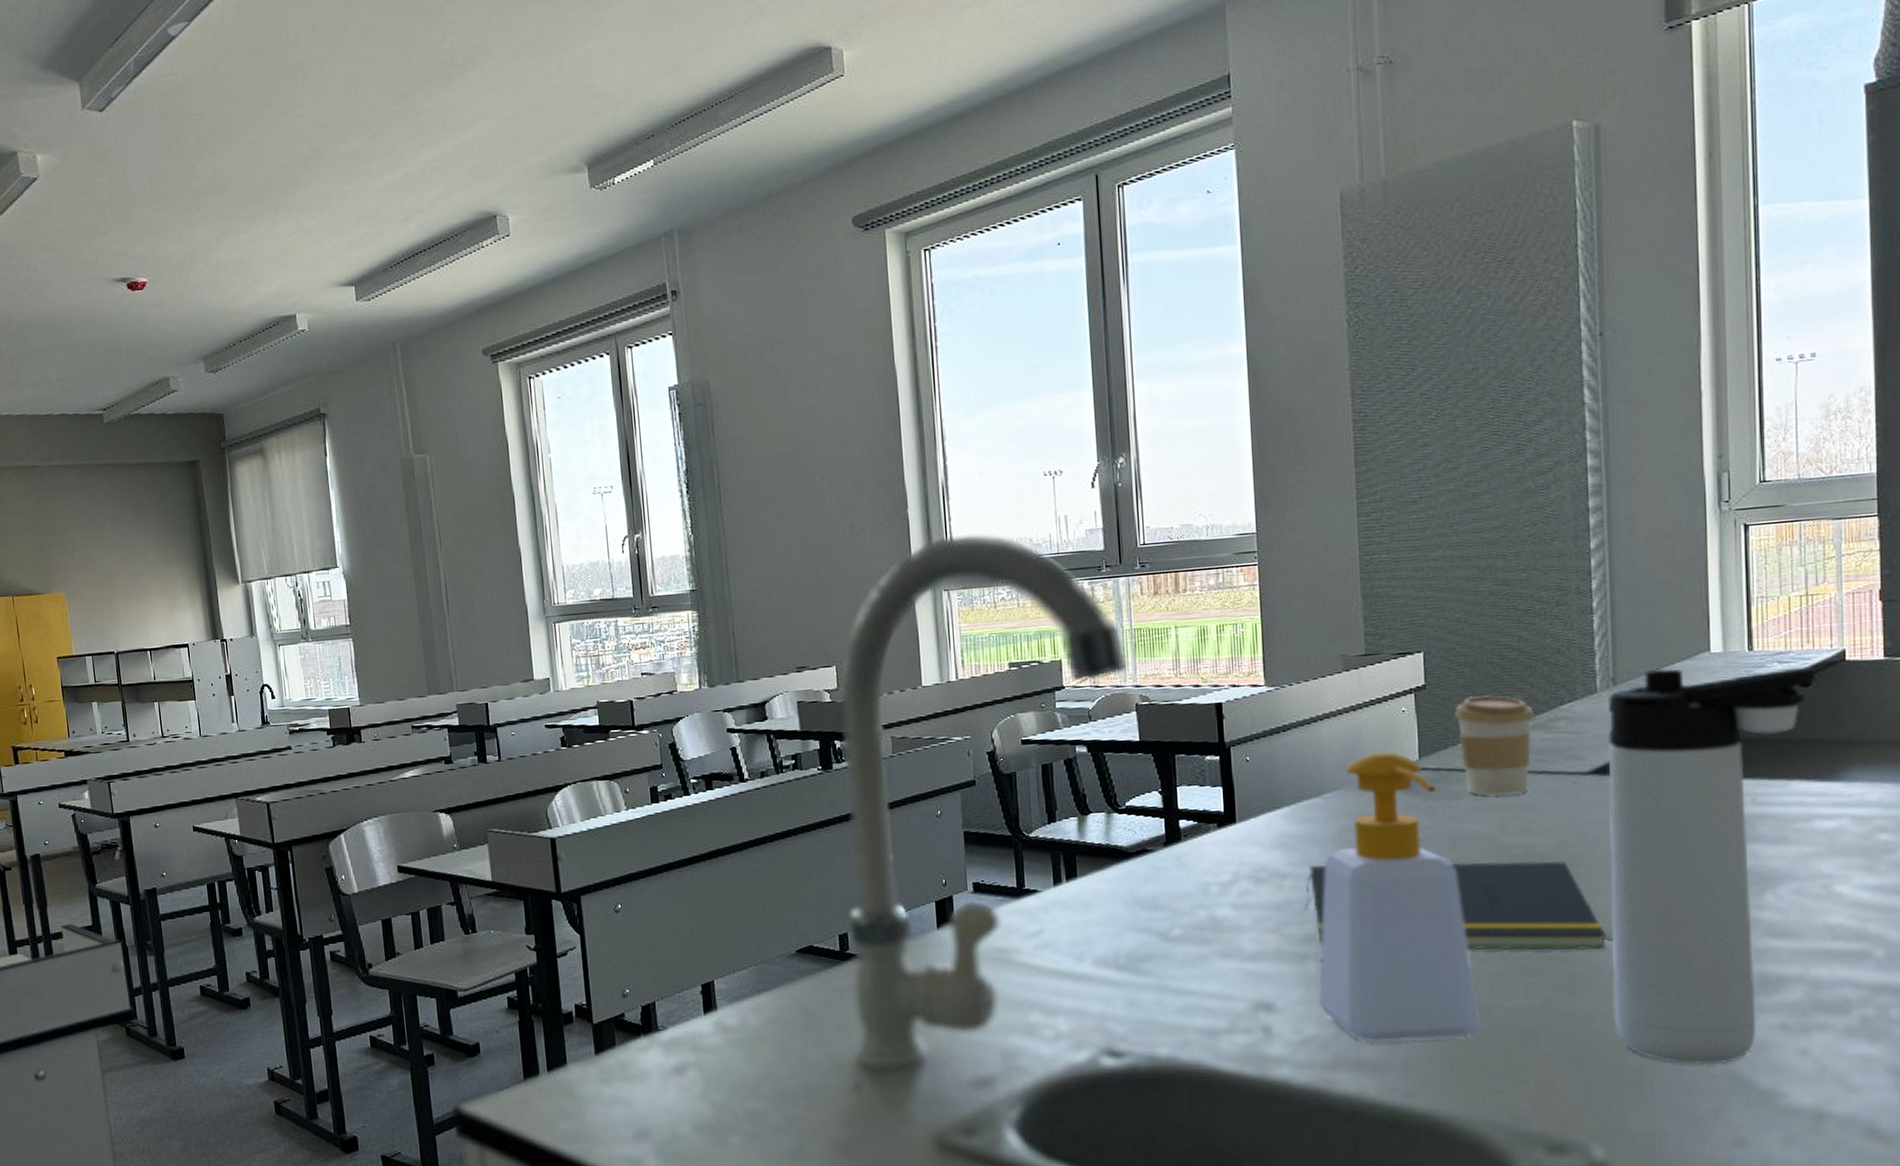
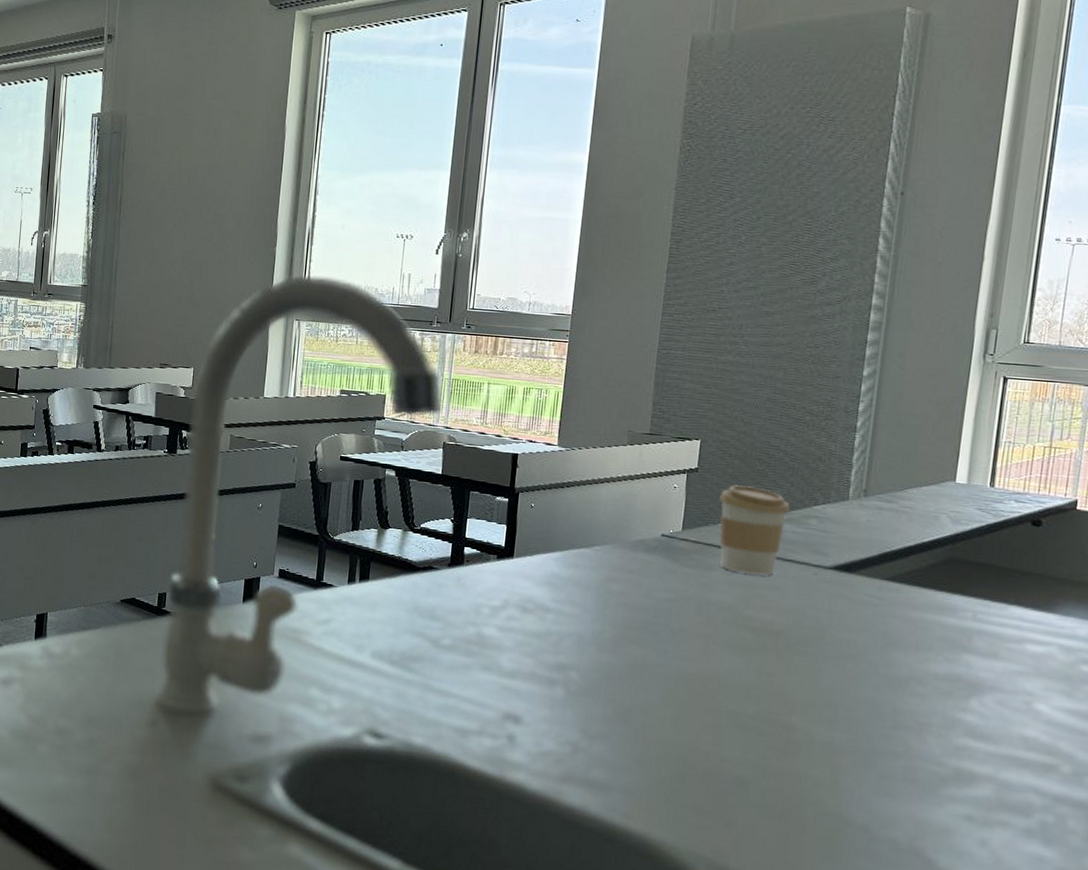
notepad: present [1304,861,1606,951] -> none [561,605,823,723]
soap bottle: present [1318,751,1479,1042] -> none [560,518,700,776]
thermos bottle: present [1607,666,1817,1065] -> none [817,488,1048,840]

